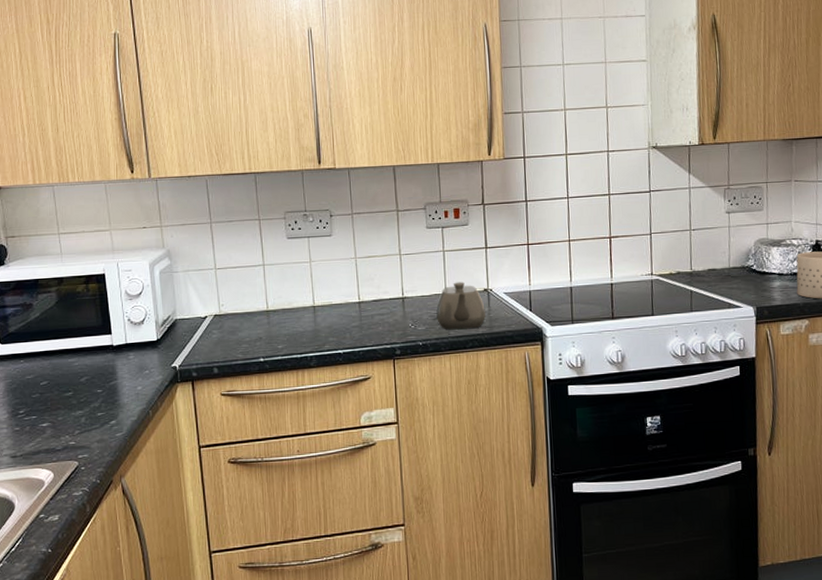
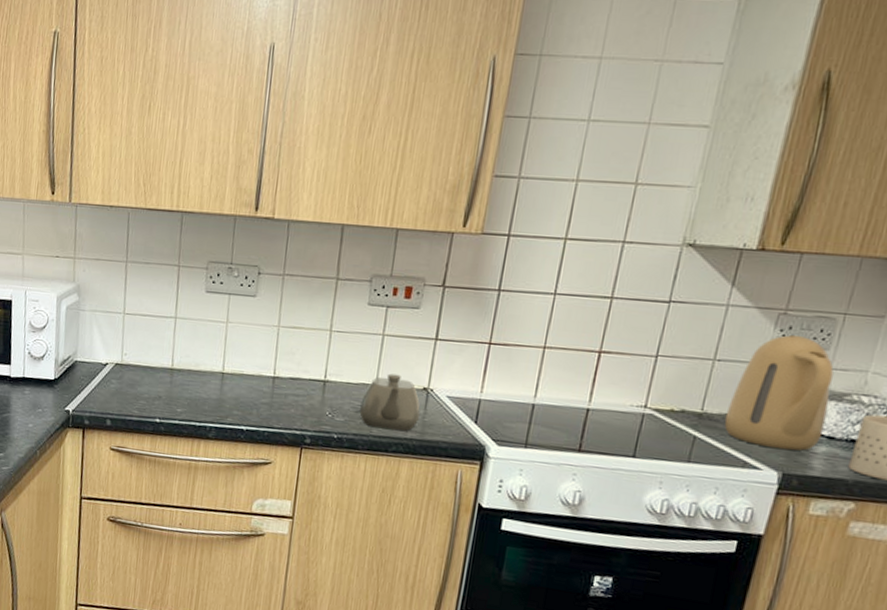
kettle: none [708,203,775,290] -> present [724,335,834,451]

